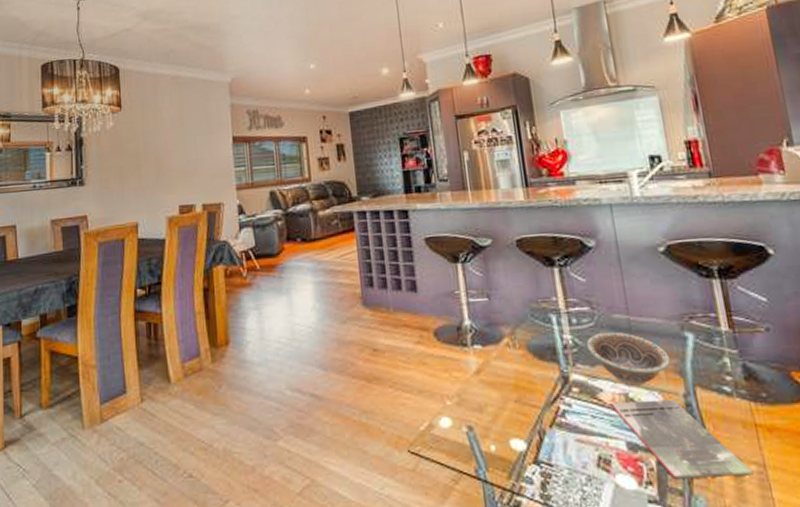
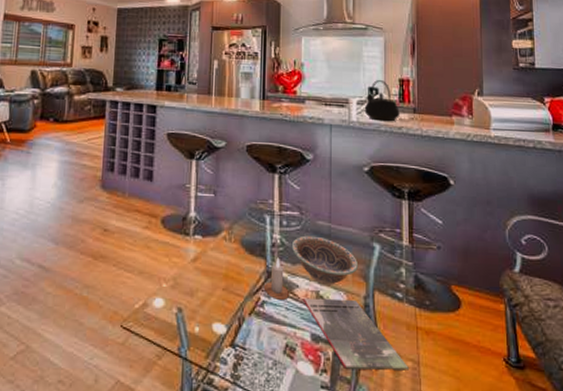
candle: none [561,360,593,407] -> present [263,257,289,300]
kettle: none [647,144,693,193] -> present [364,79,400,122]

